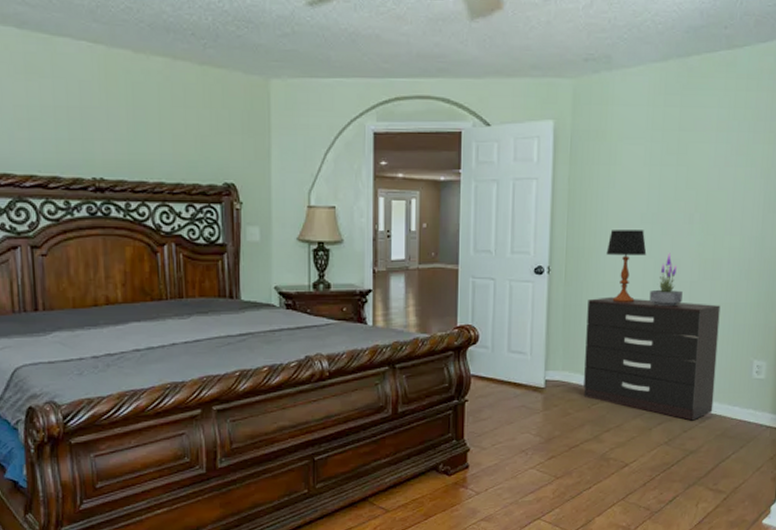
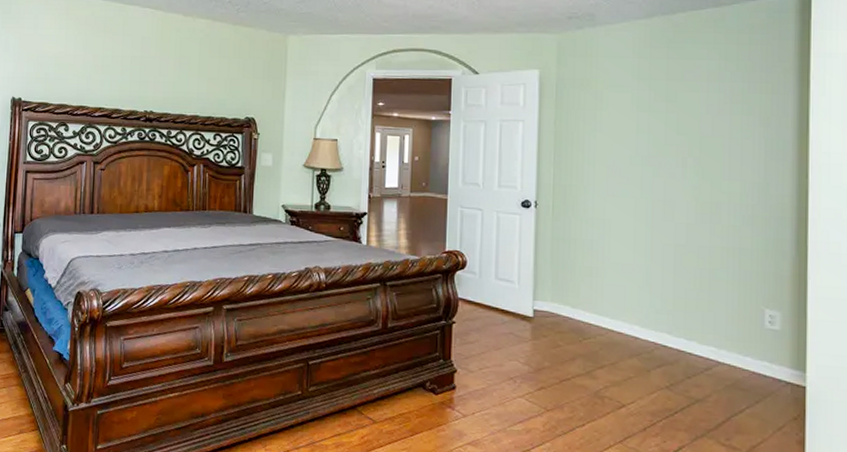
dresser: present [583,296,721,421] -> none [574,233,722,367]
table lamp: present [606,230,647,303] -> none [595,170,638,241]
potted plant: present [649,253,683,307] -> none [642,194,679,248]

